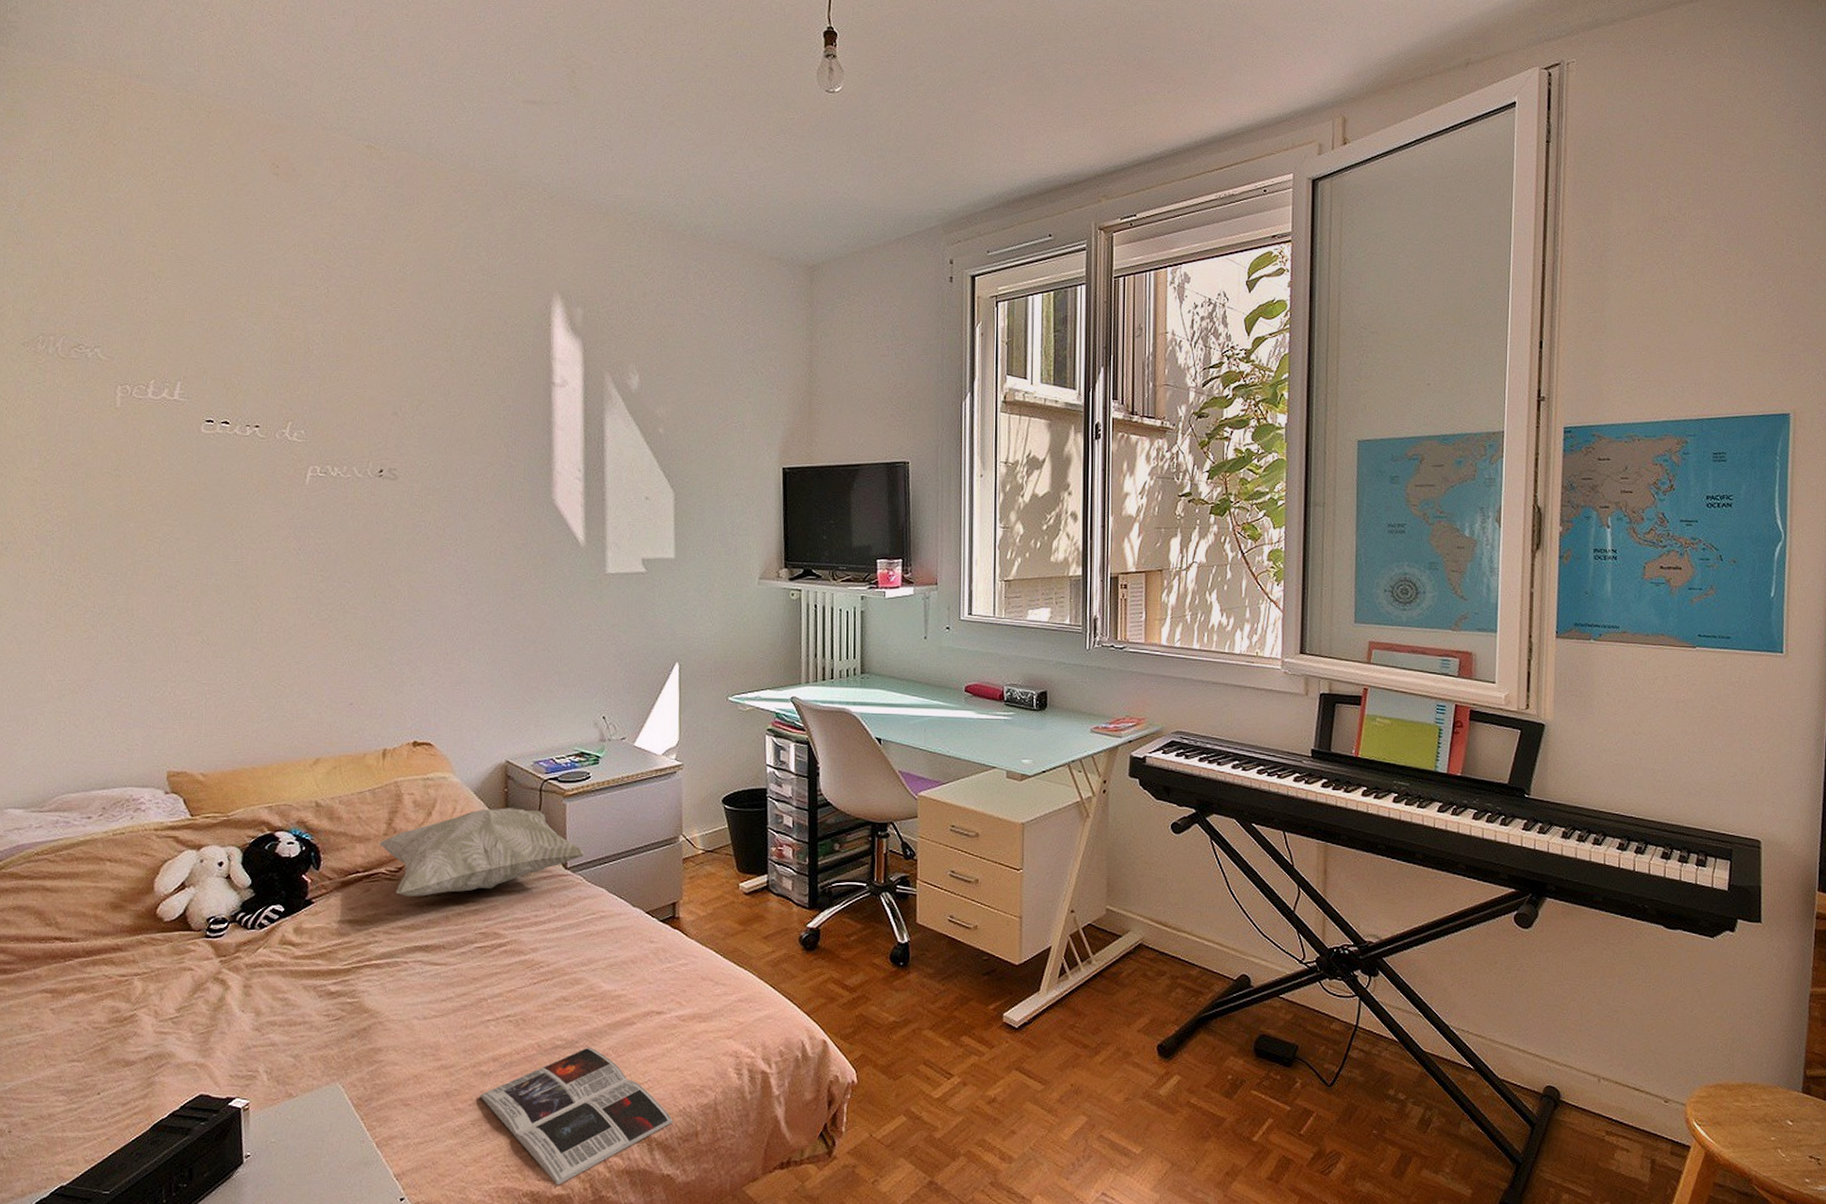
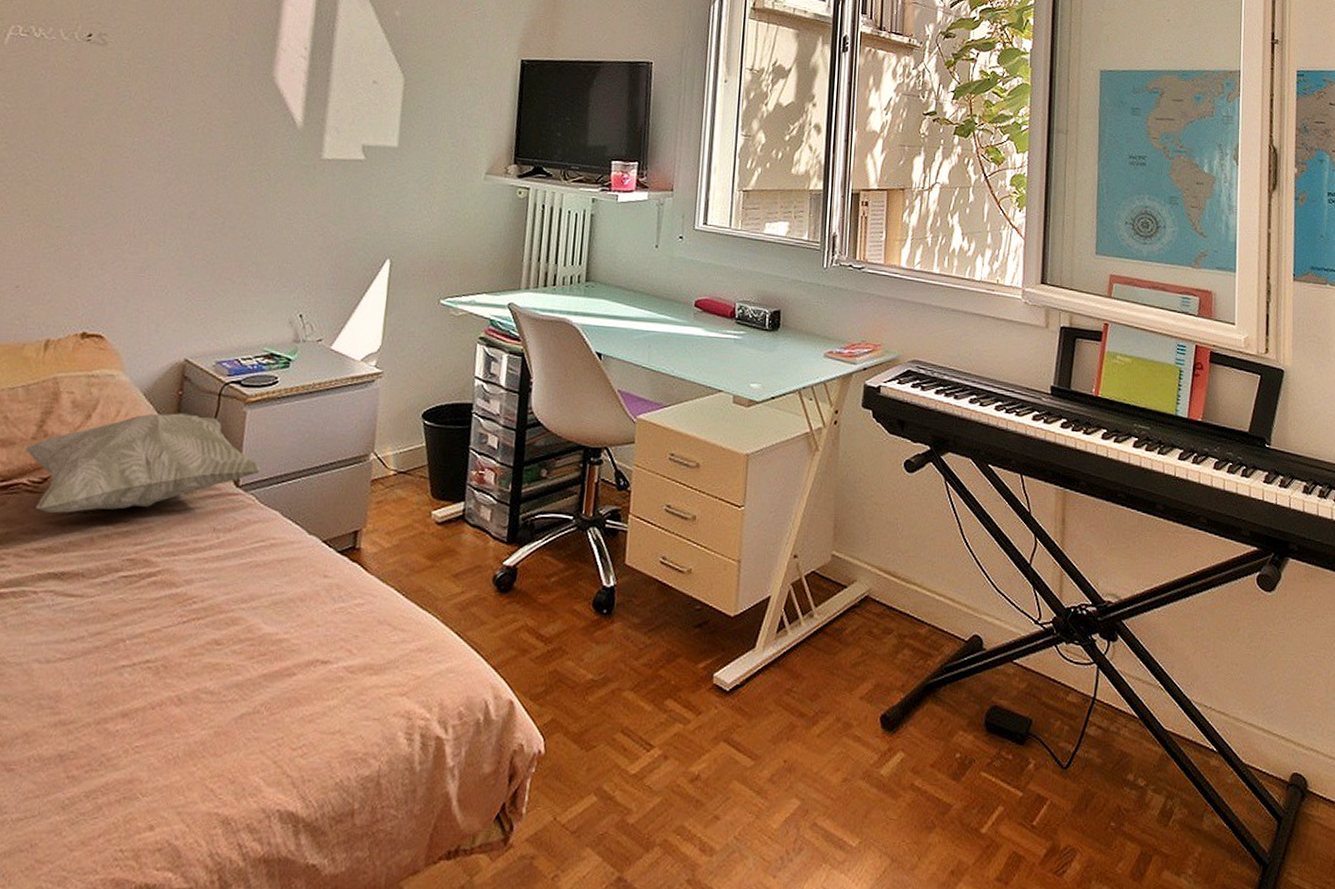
magazine: present [479,1047,673,1186] -> none [99,702,327,877]

